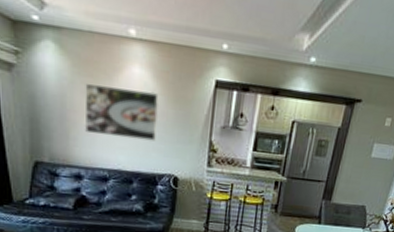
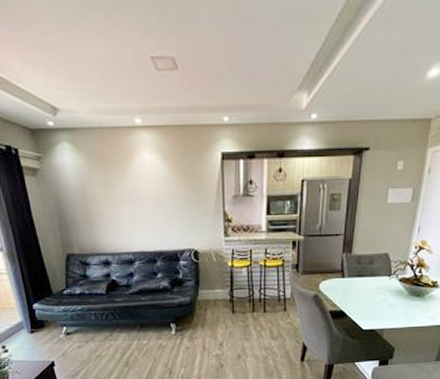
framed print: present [84,83,159,141] -> none [102,173,173,222]

